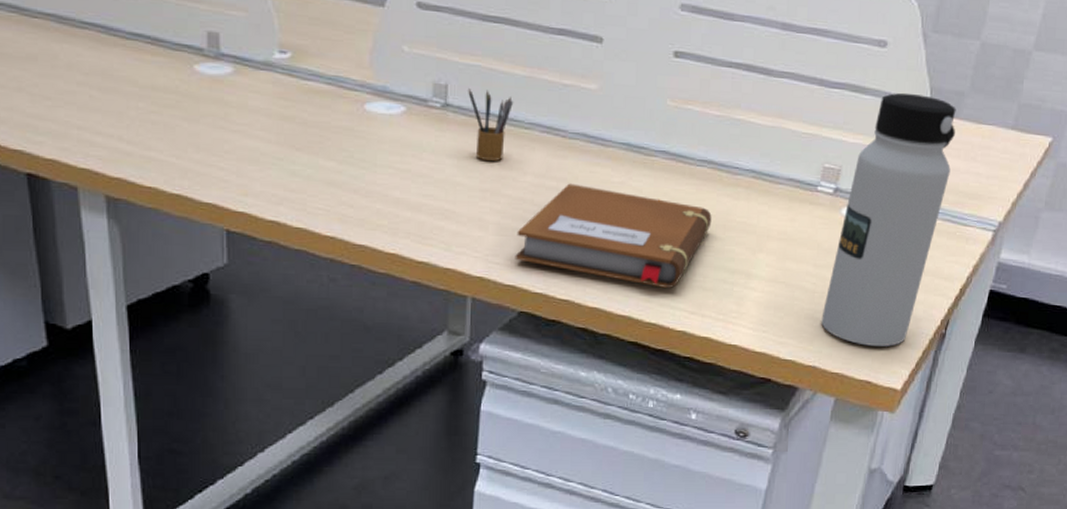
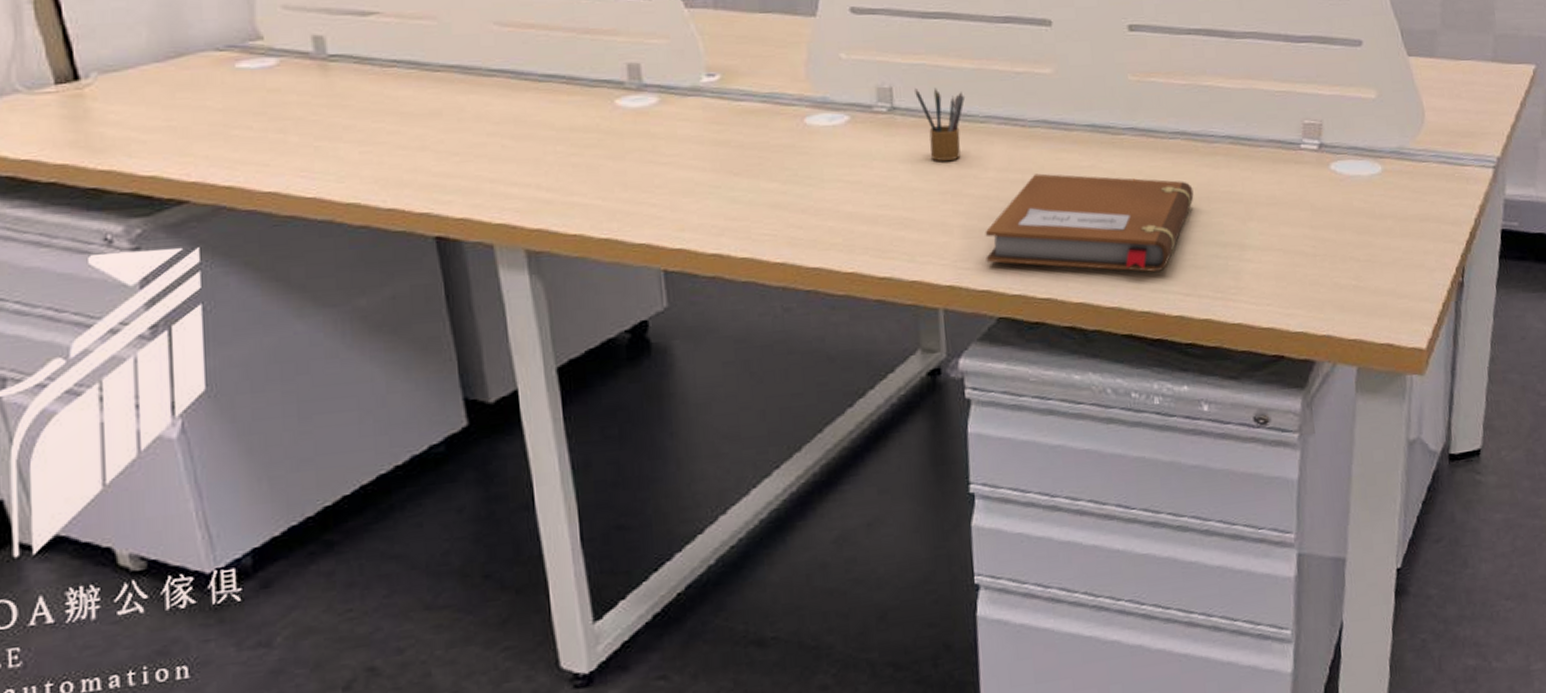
water bottle: present [821,92,956,347] -> none [1327,38,1437,306]

